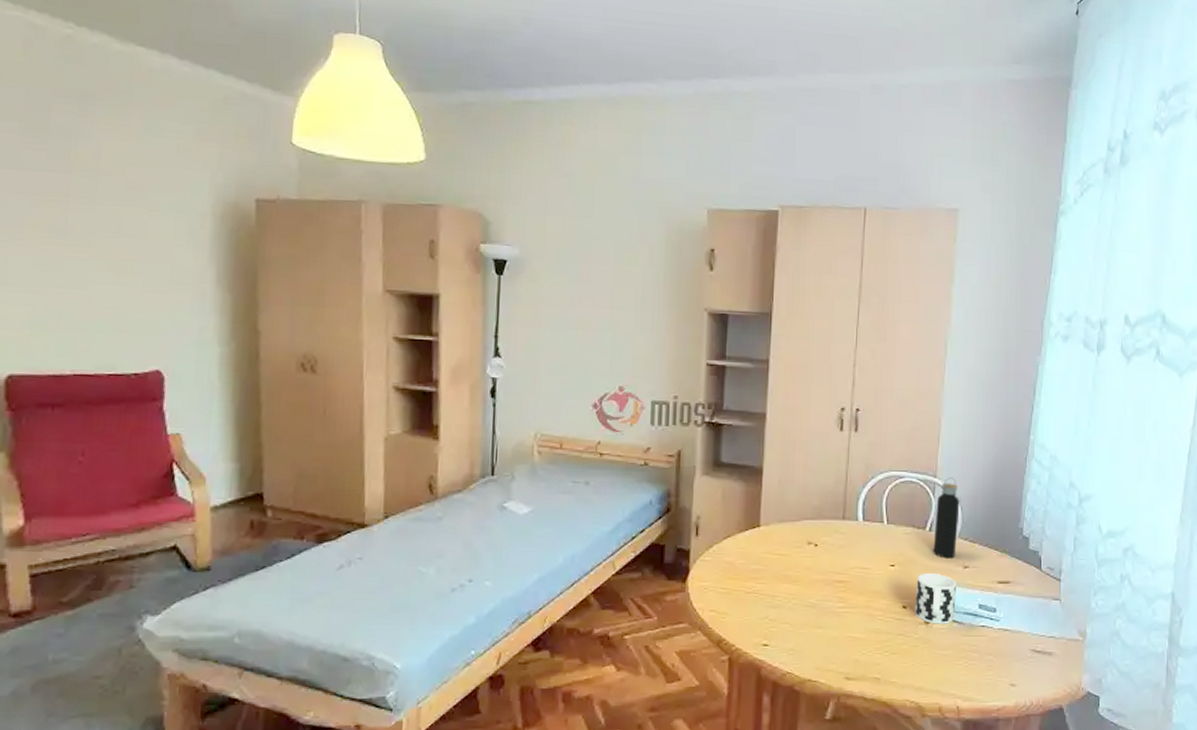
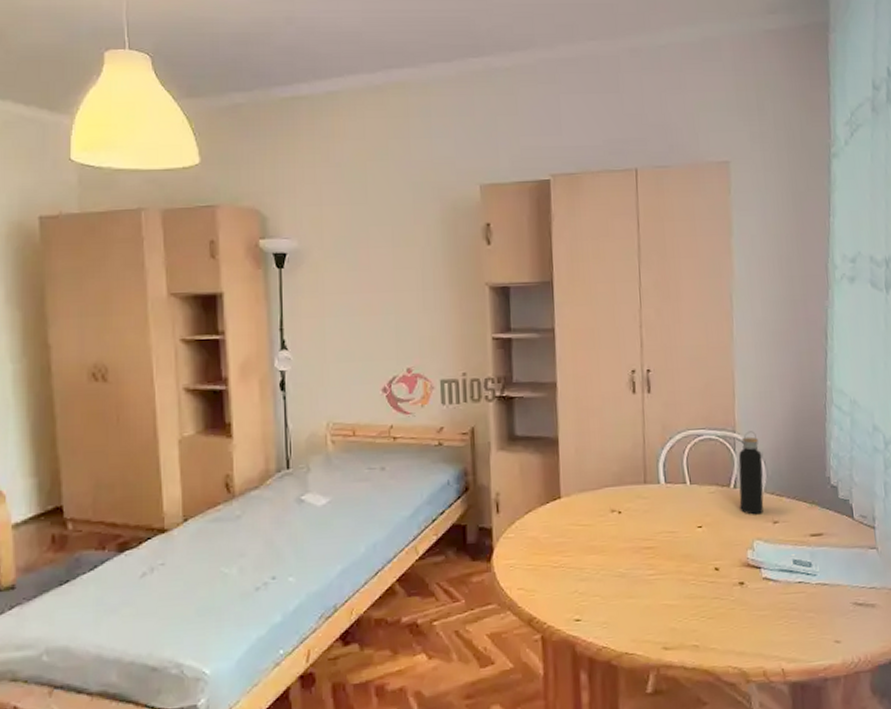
cup: present [915,572,956,624] -> none [726,530,769,585]

